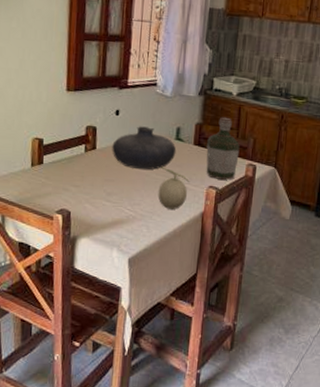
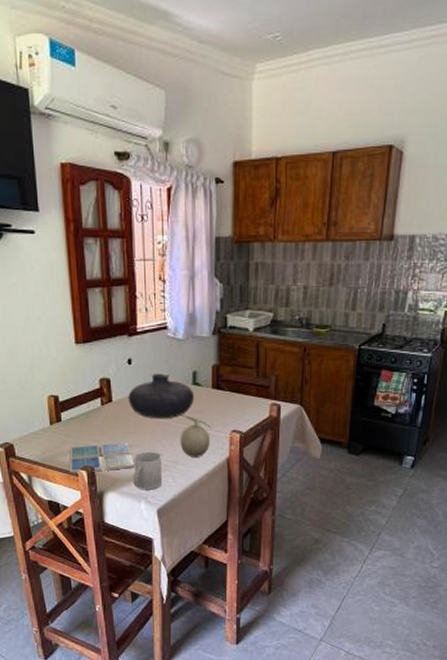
drink coaster: none [44,189,112,218] -> present [69,443,136,475]
mug: none [108,200,138,239] -> present [133,451,162,490]
bottle: present [206,117,240,181] -> none [226,356,261,424]

